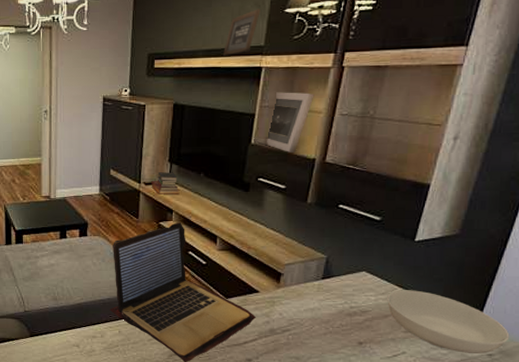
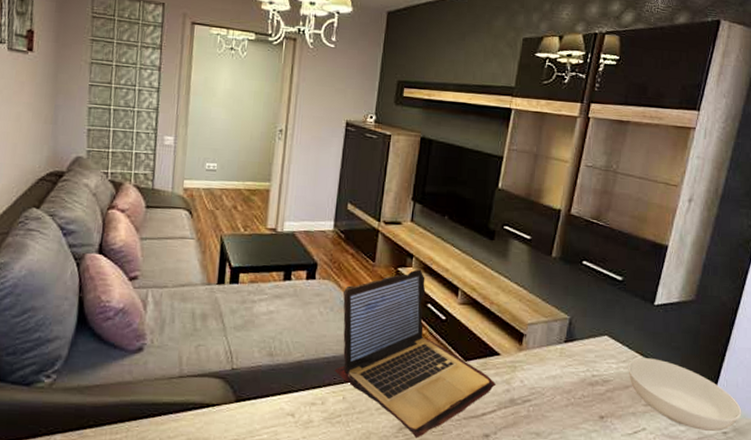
books: present [151,172,180,194] -> none [391,211,422,238]
picture frame: present [222,9,261,56] -> none [473,49,512,94]
picture frame: present [252,92,314,154] -> none [500,136,561,203]

